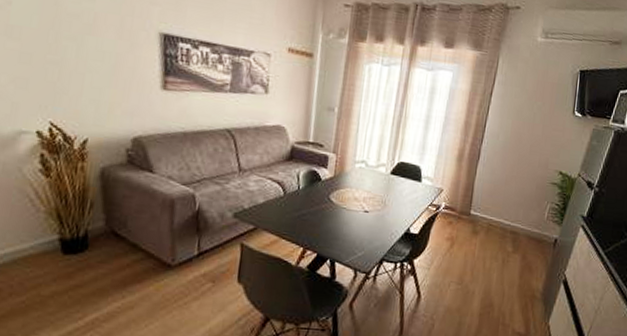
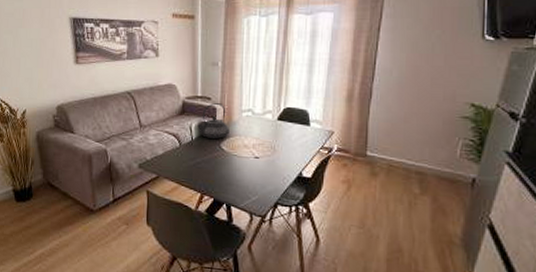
teapot: none [306,151,341,190] -> present [197,103,230,139]

